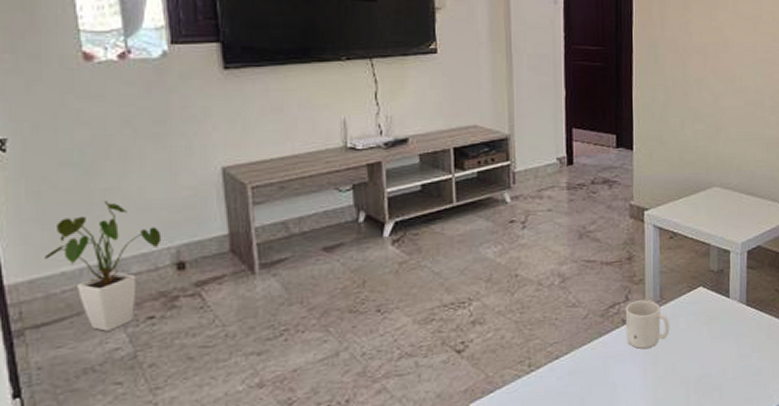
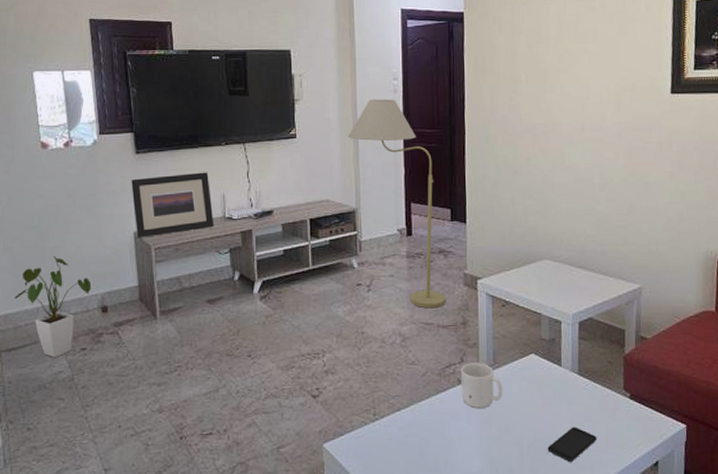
picture frame: none [217,93,332,176] -> present [131,172,214,239]
floor lamp: none [500,11,611,245] -> present [348,99,446,309]
mobile phone: none [714,359,764,395] -> present [547,427,597,462]

